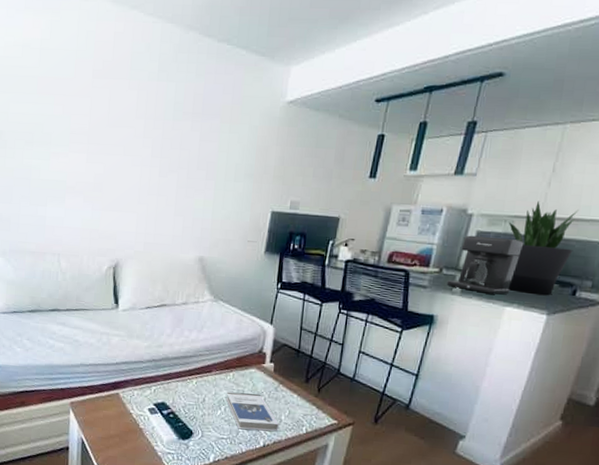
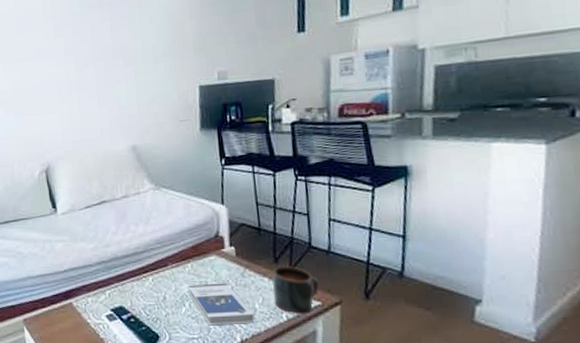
mug: none [298,386,339,430] -> present [272,266,319,314]
coffee maker: present [446,235,524,295] -> none [413,66,495,132]
planter: present [508,201,579,296] -> none [469,20,558,125]

